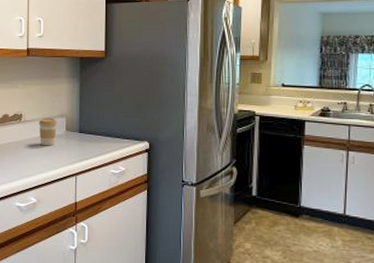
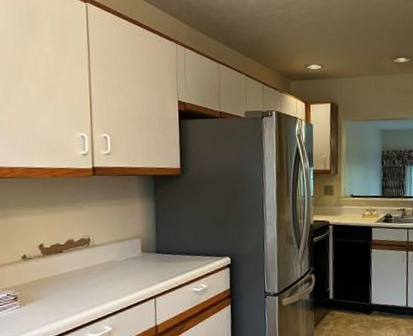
coffee cup: present [39,117,58,146] -> none [110,239,132,270]

